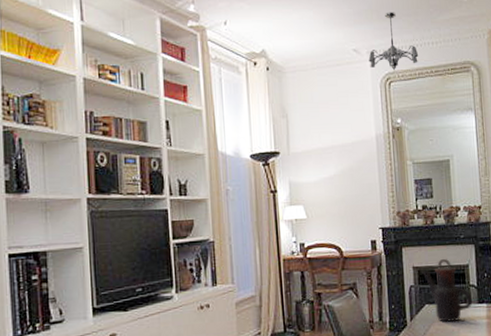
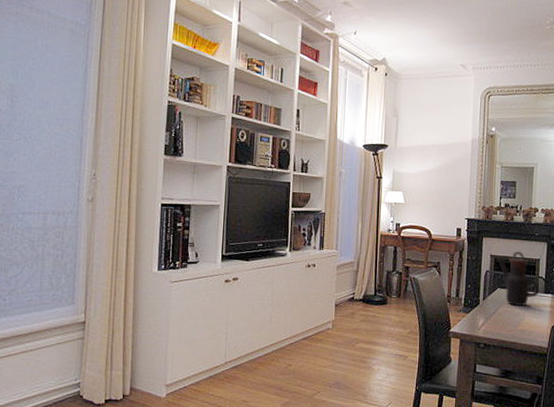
chandelier: present [368,12,419,71] -> none [473,35,518,86]

